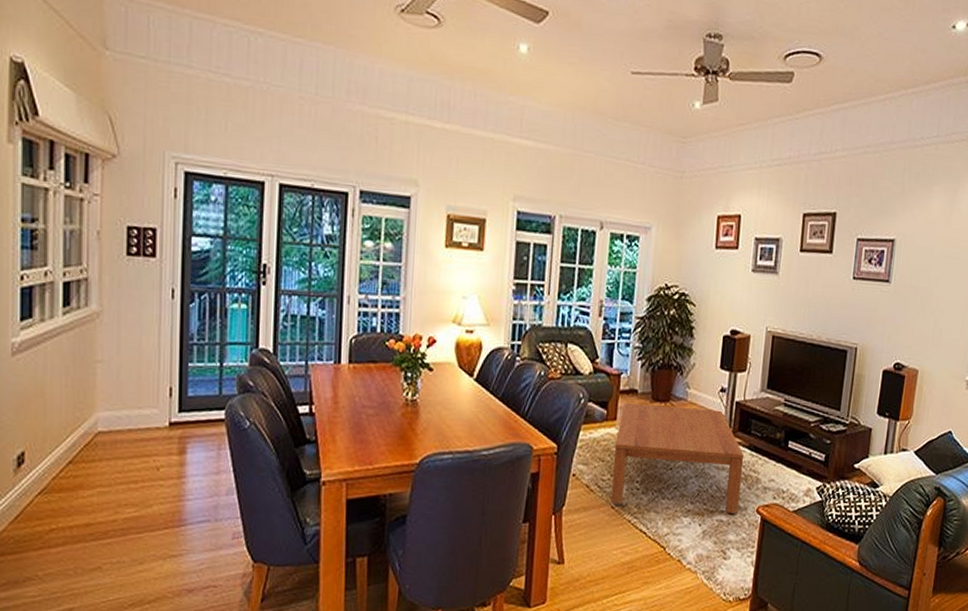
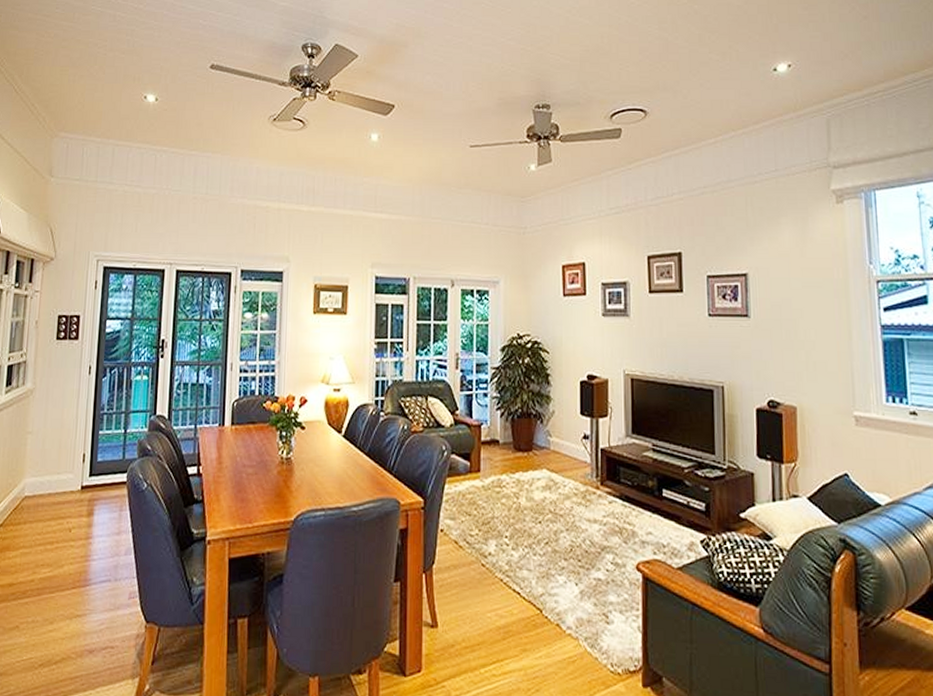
coffee table: present [611,402,744,513] -> none [480,453,617,571]

